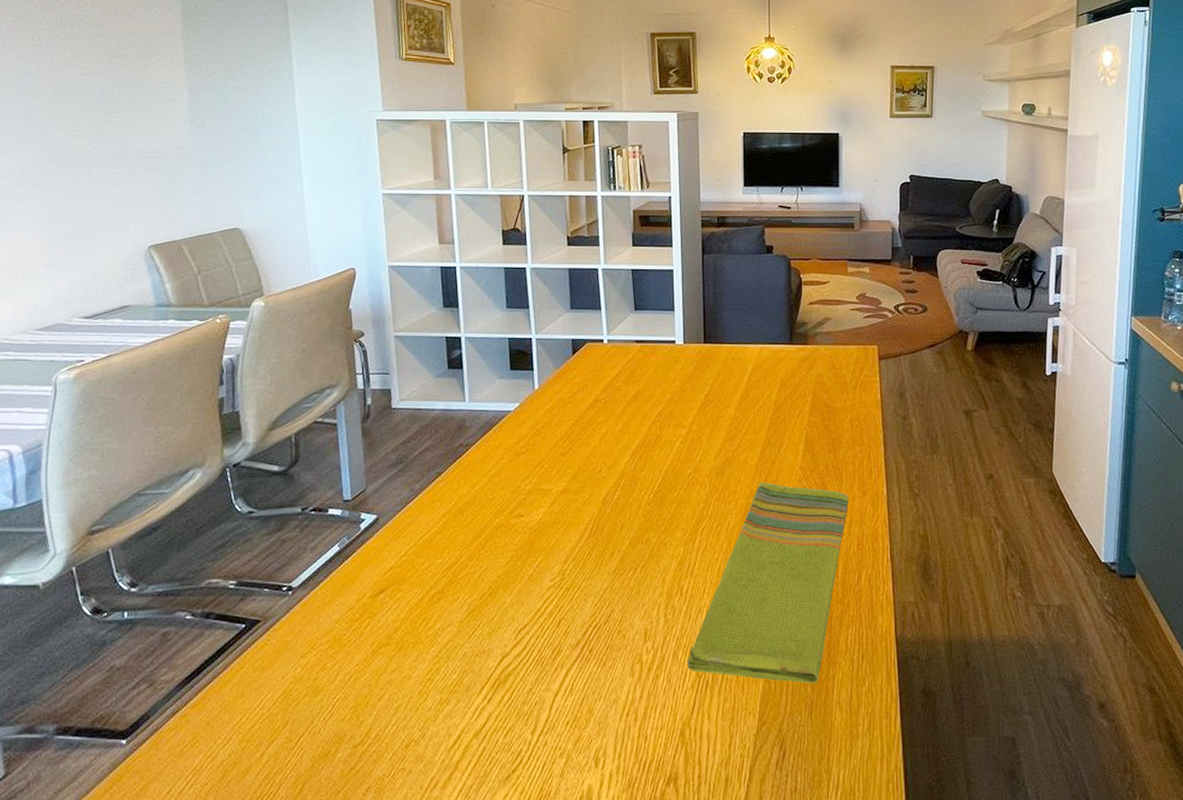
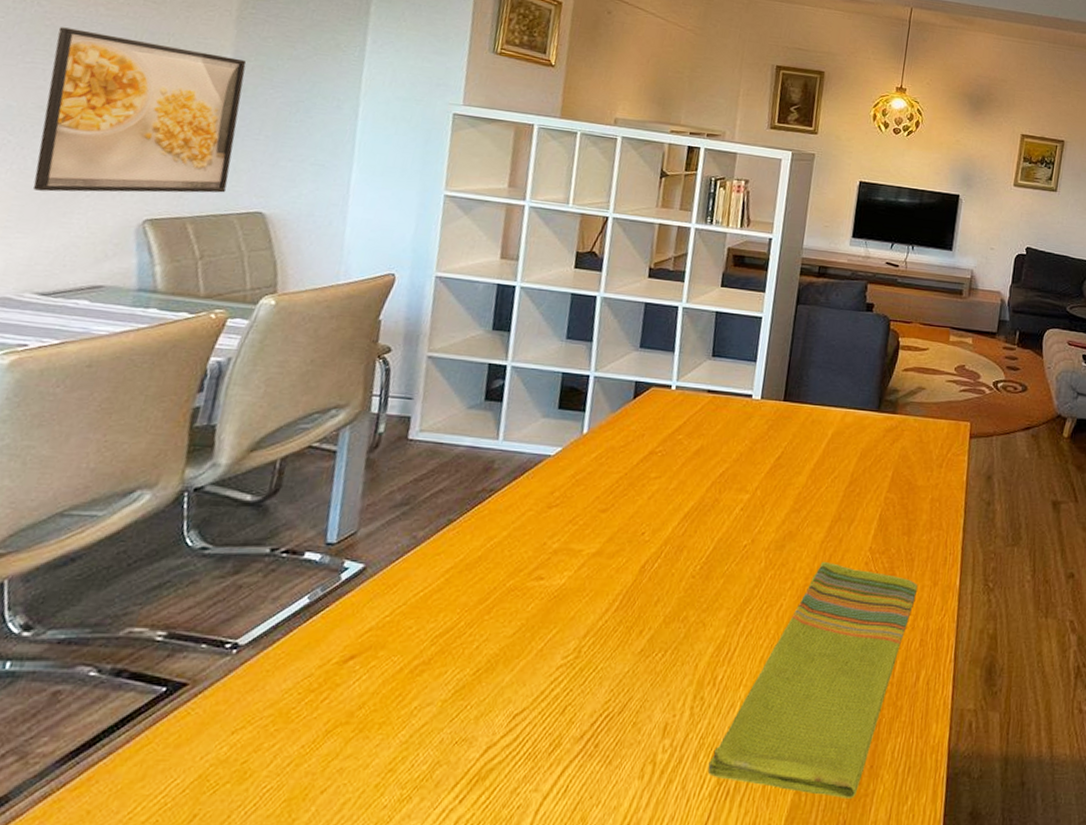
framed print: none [49,90,207,232] -> present [33,27,247,193]

